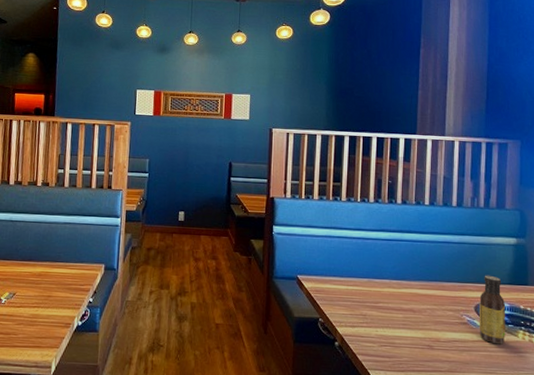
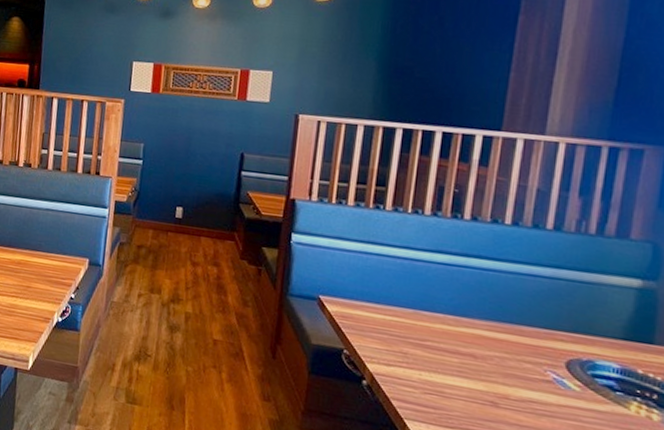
sauce bottle: present [479,275,506,345] -> none [569,323,615,415]

